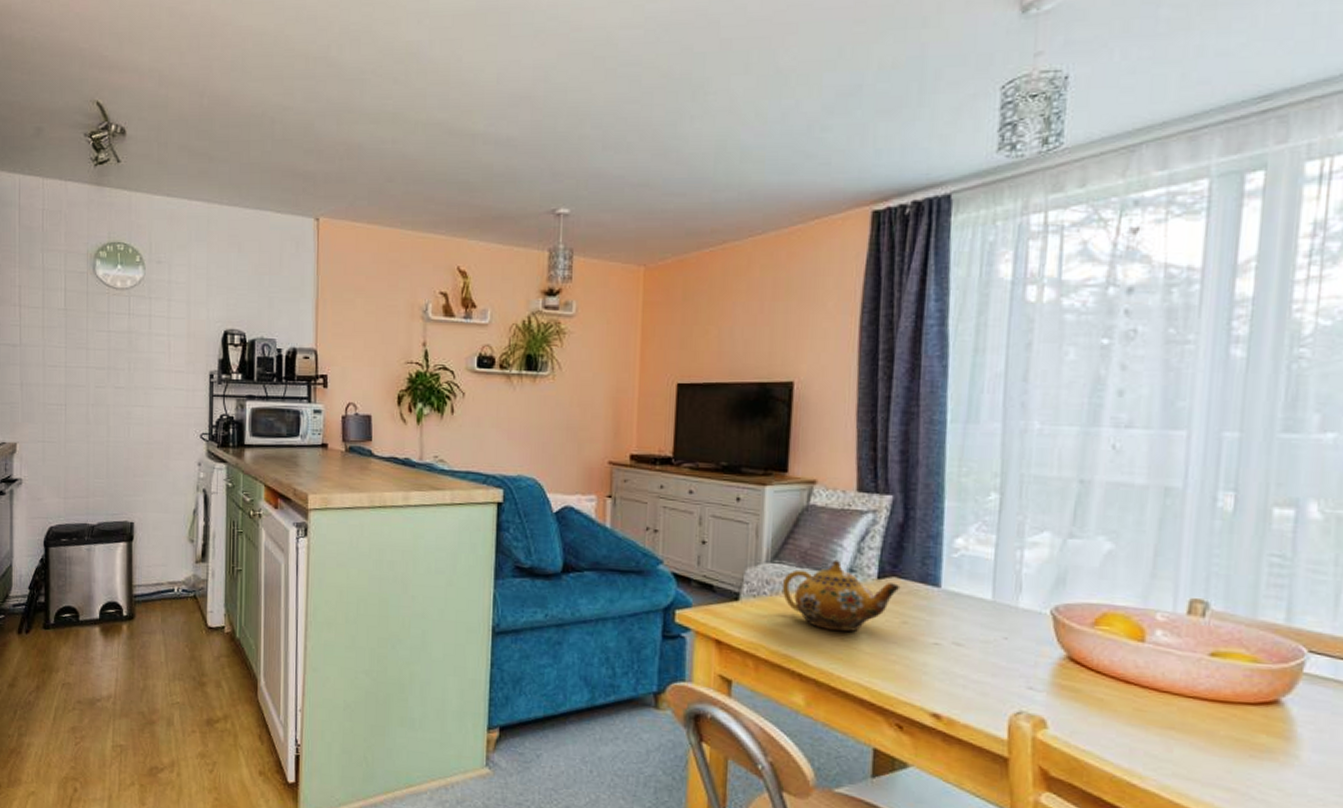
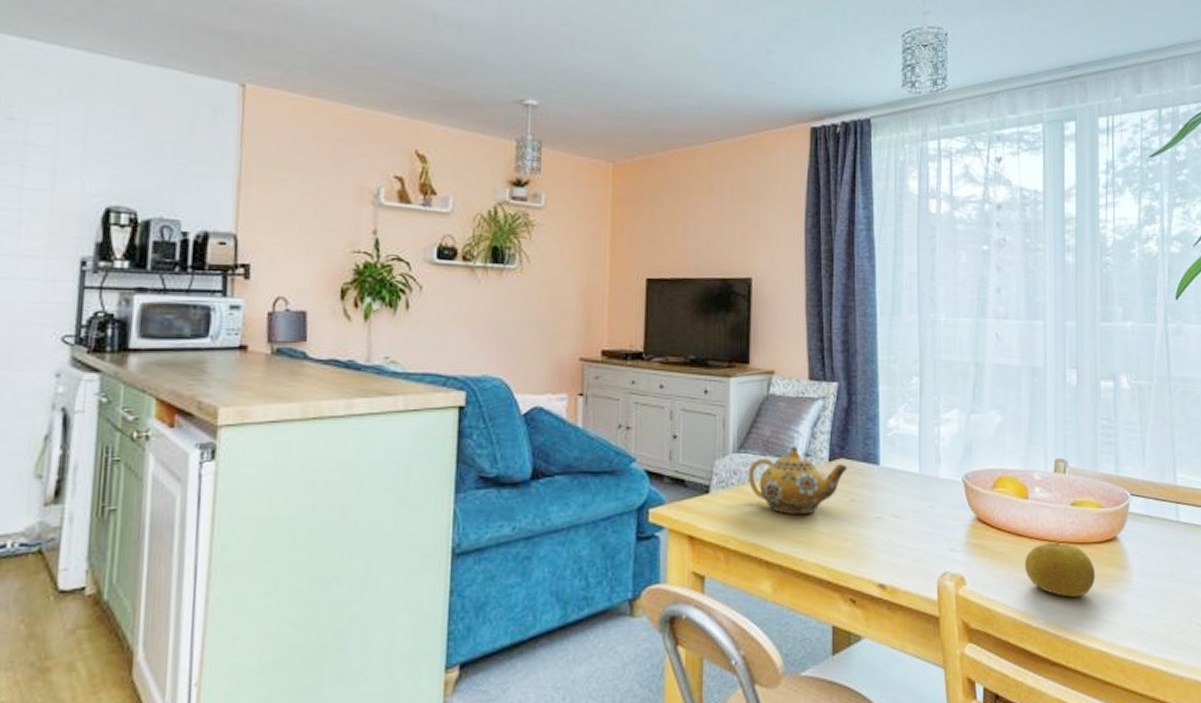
fruit: none [1131,695,1241,764] -> present [1024,542,1096,597]

